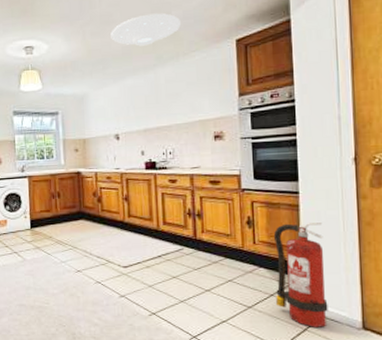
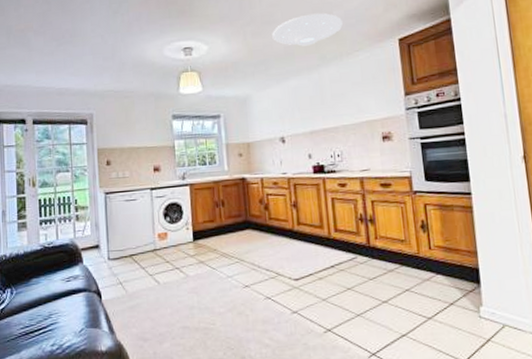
fire extinguisher: present [273,223,328,327] -> none [449,224,511,337]

